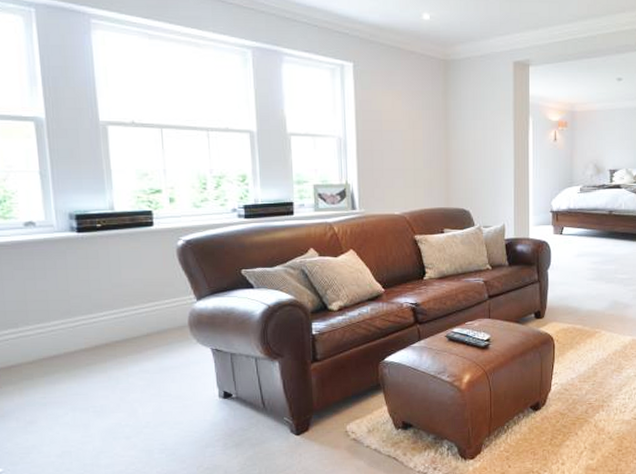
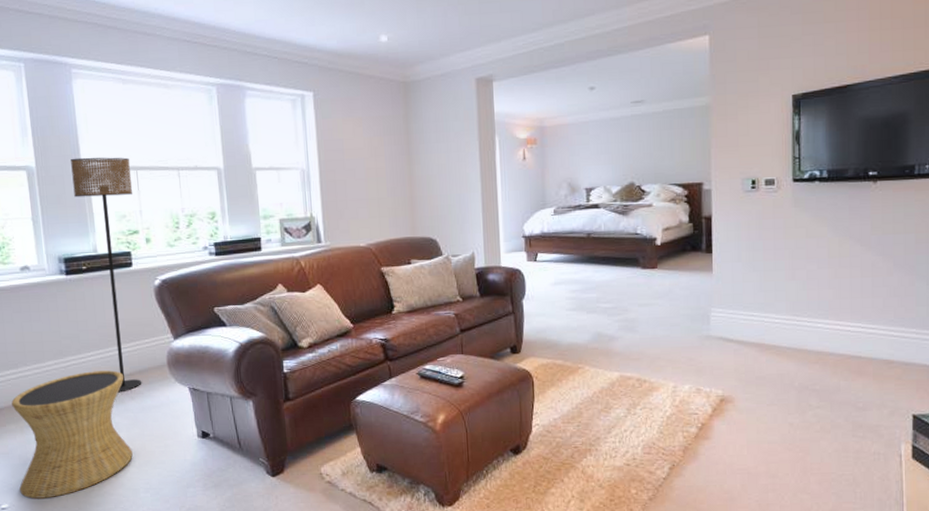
side table: none [9,331,147,463] -> present [11,370,133,499]
floor lamp: none [87,112,159,353] -> present [71,157,141,393]

